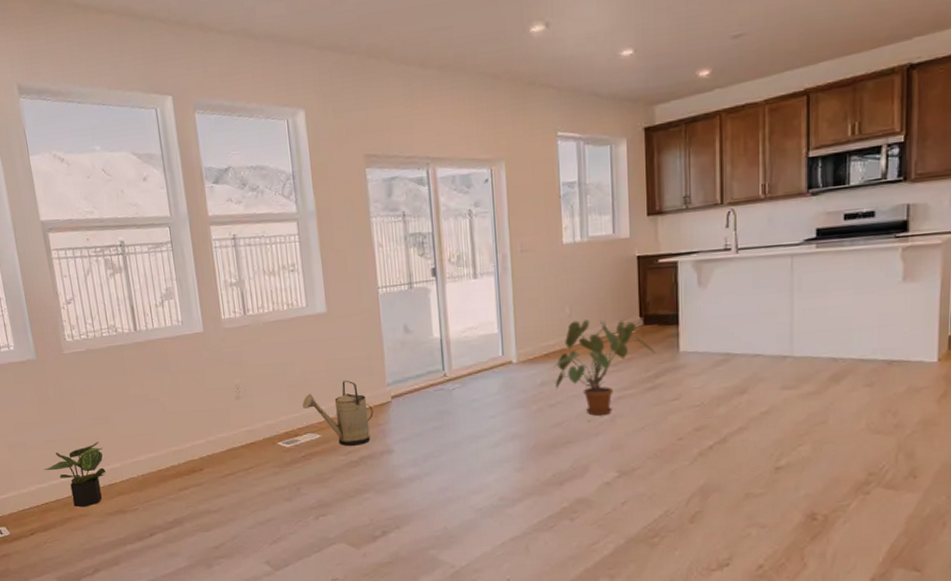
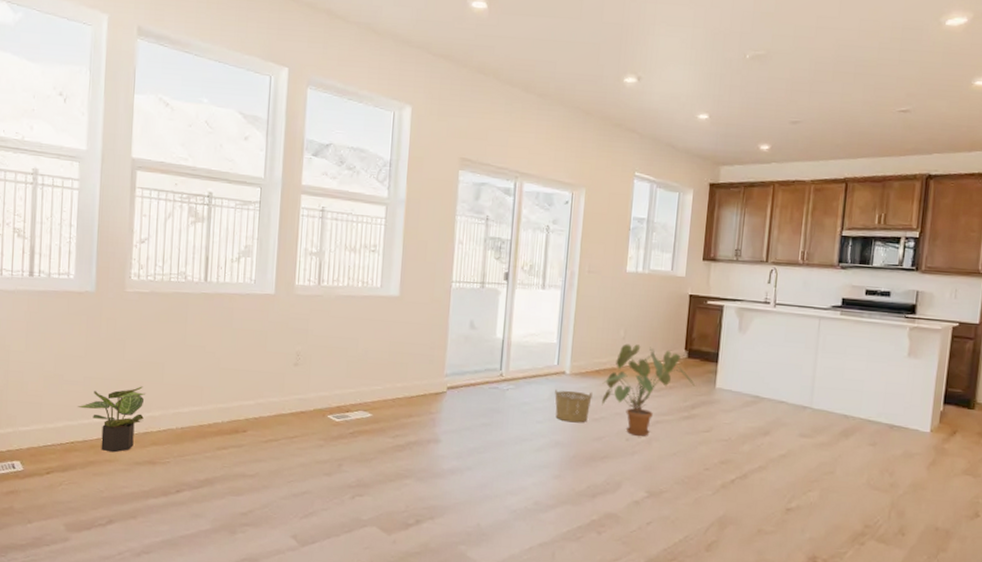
watering can: present [302,380,373,446] -> none [359,364,427,430]
basket: none [504,378,545,413] -> present [555,389,593,423]

